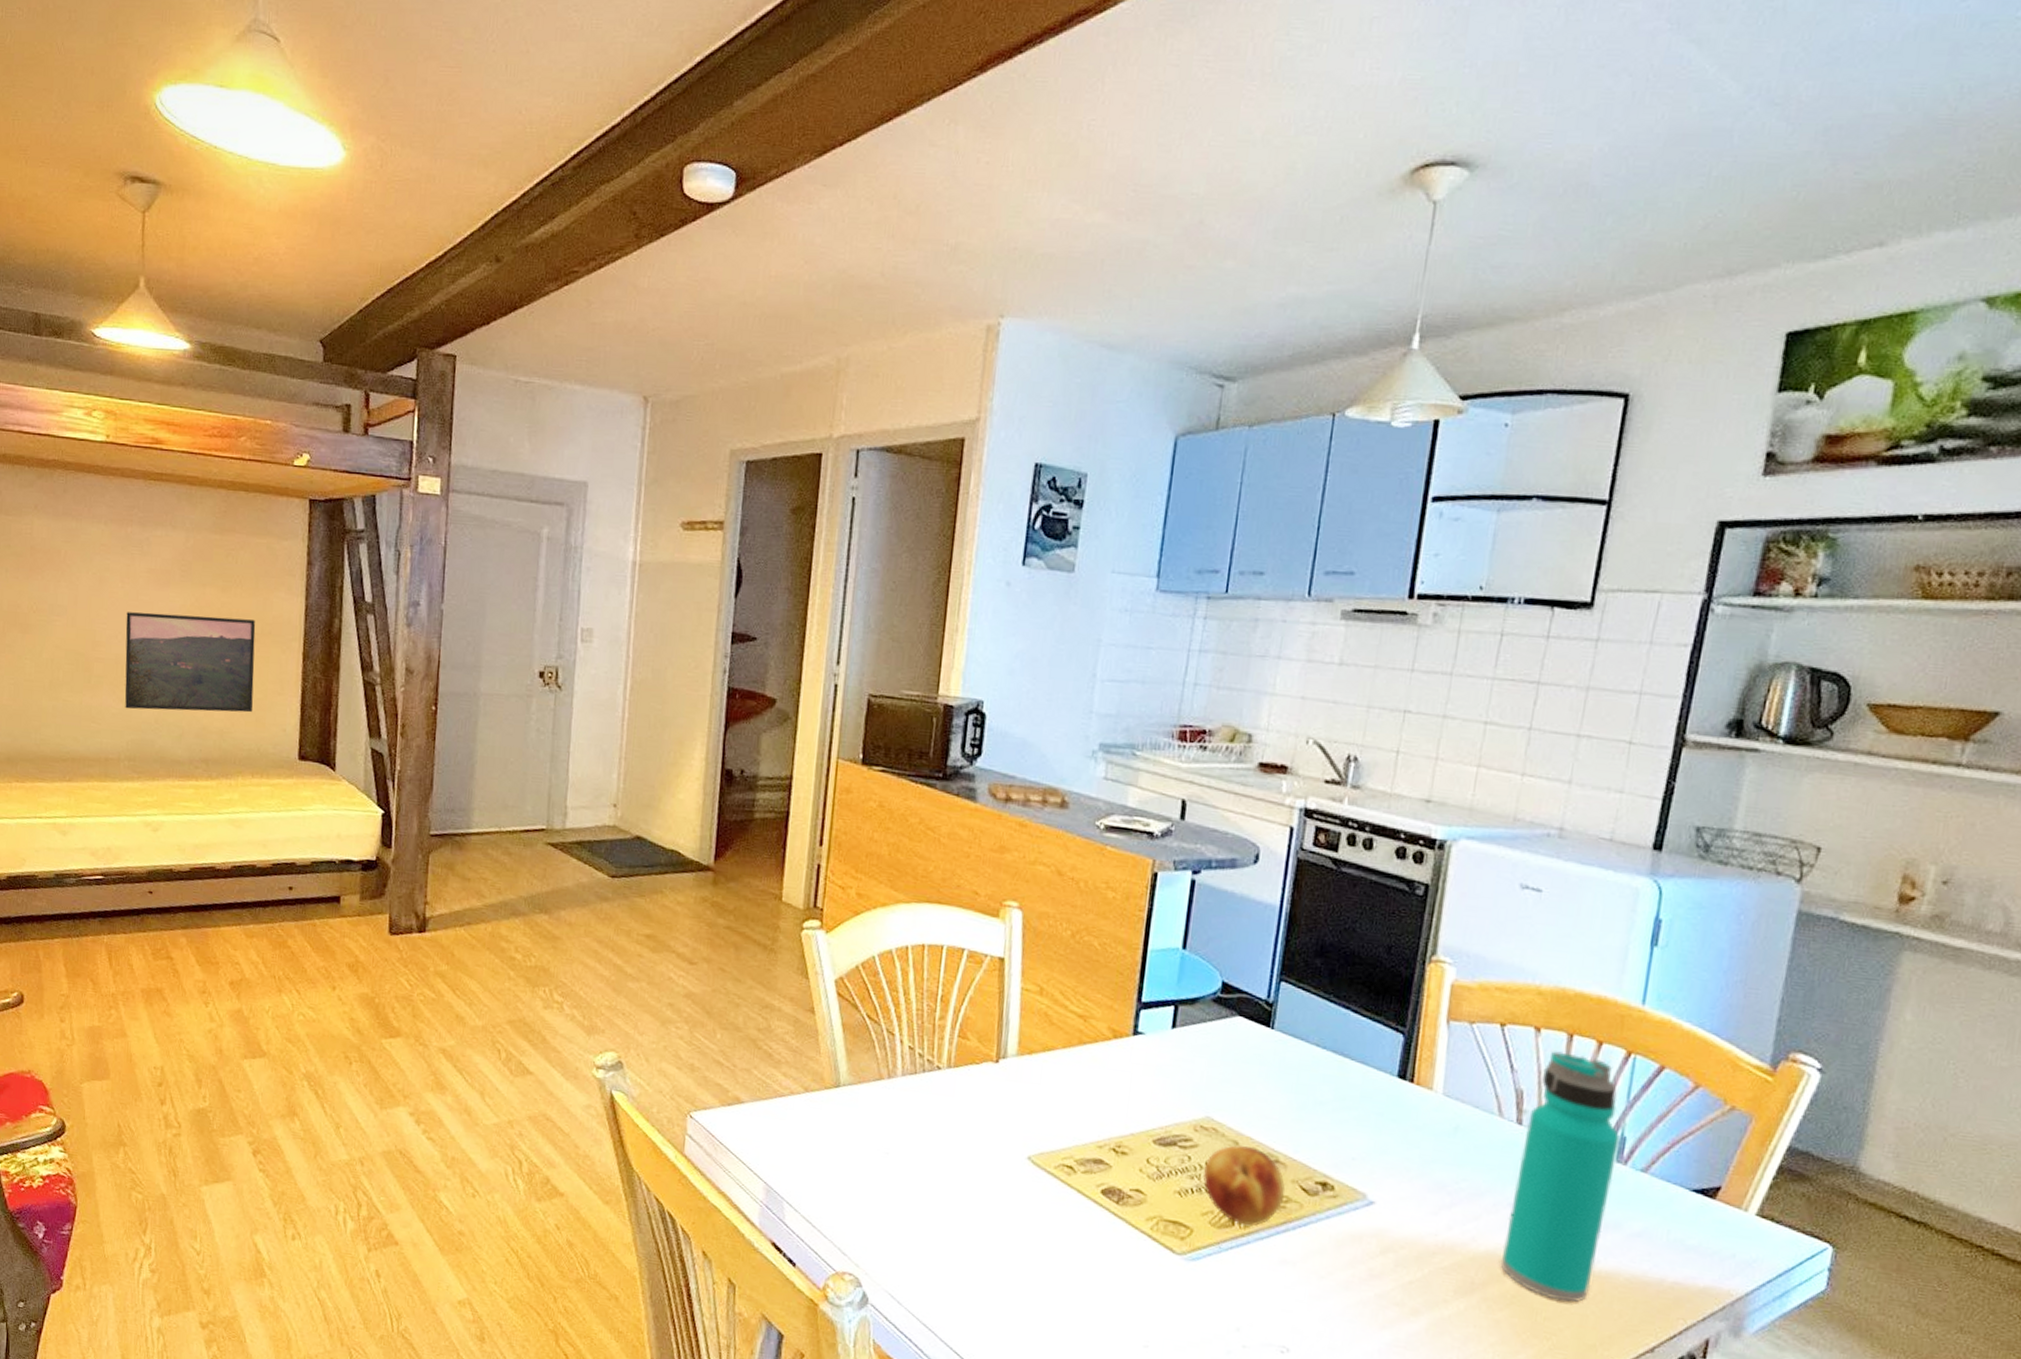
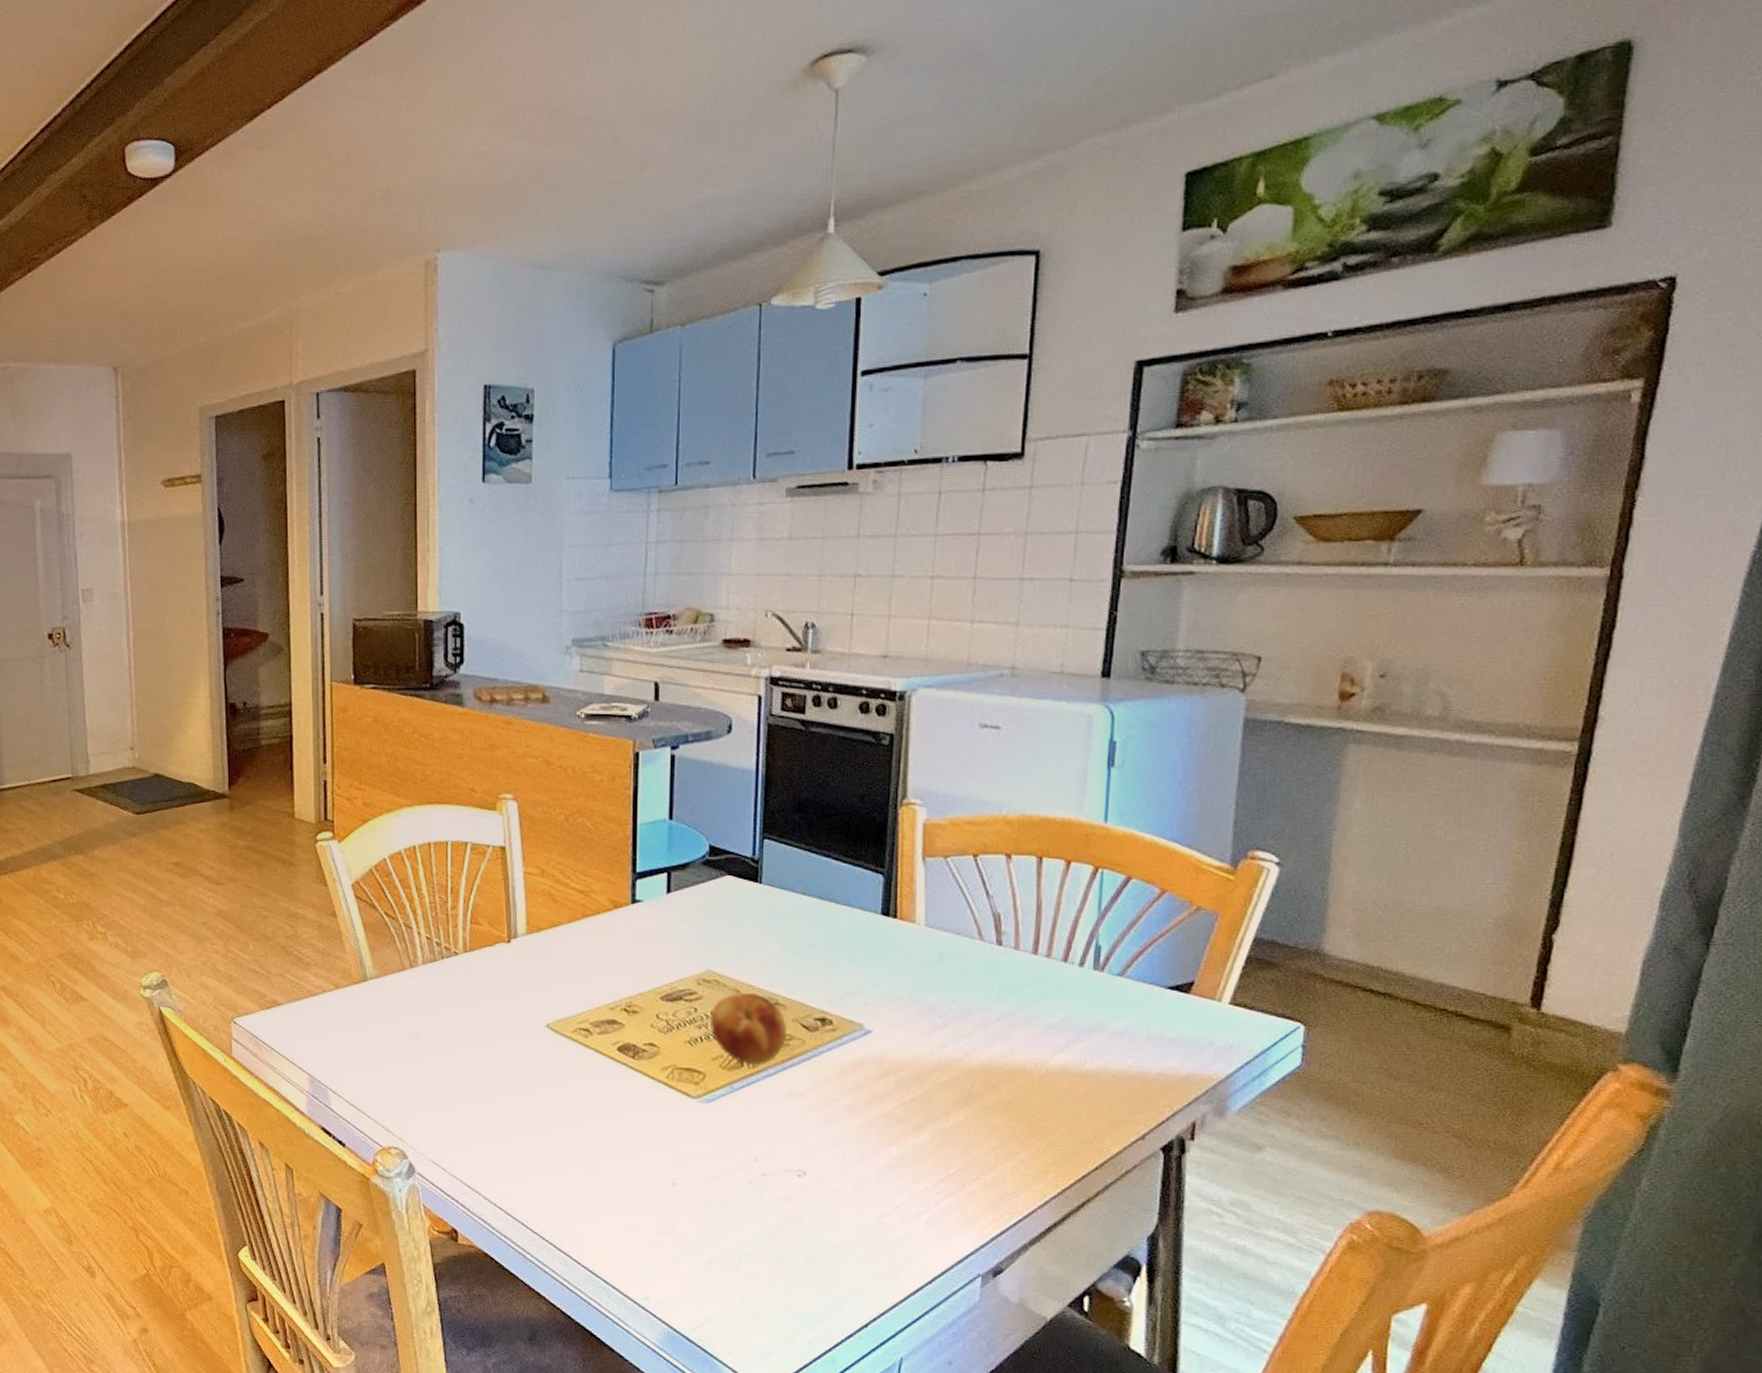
water bottle: present [1500,1051,1621,1303] -> none [994,874,1096,1102]

